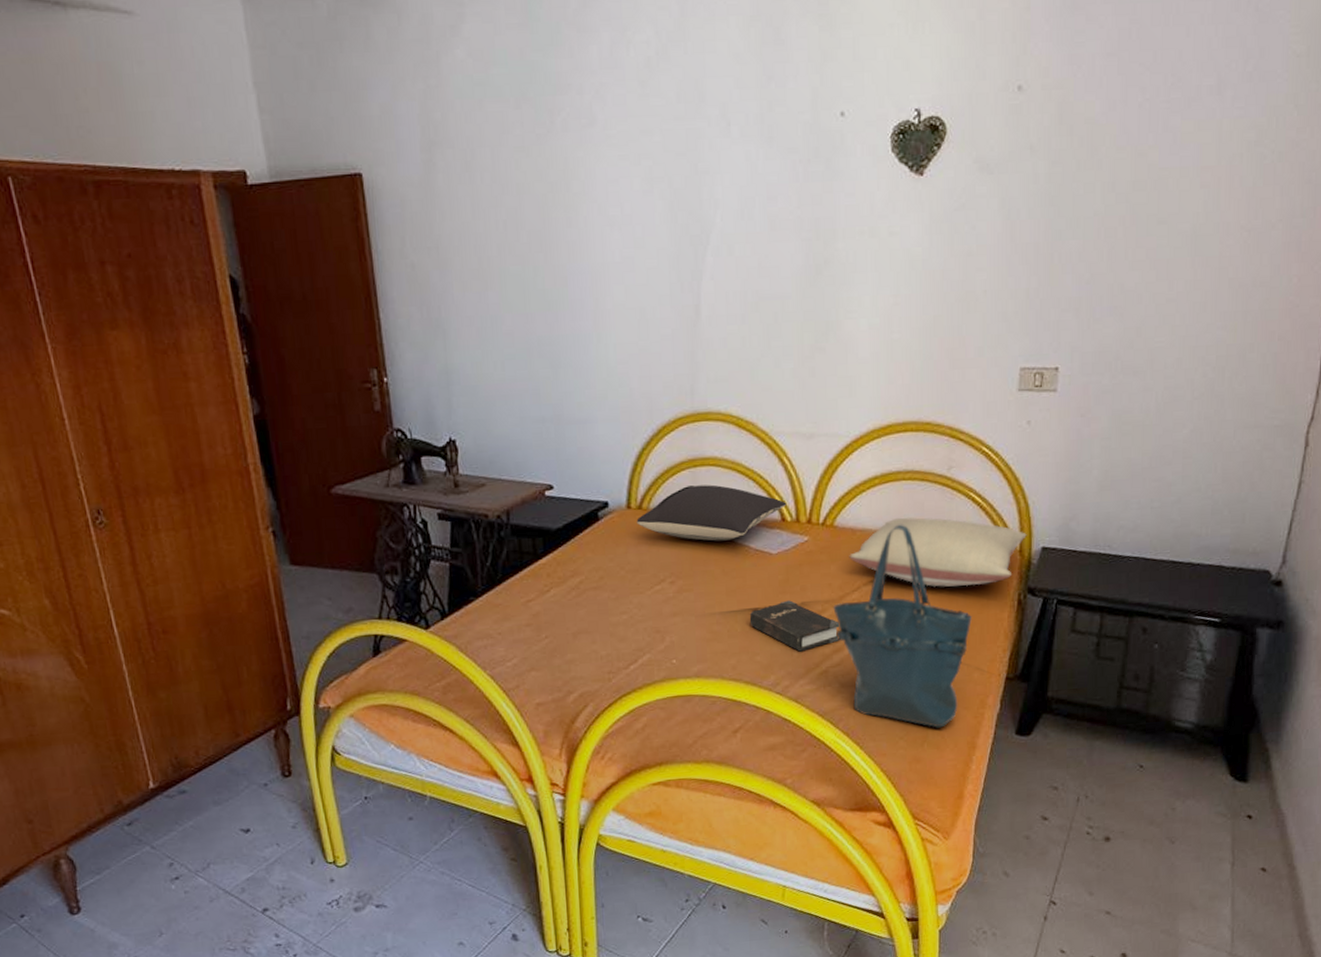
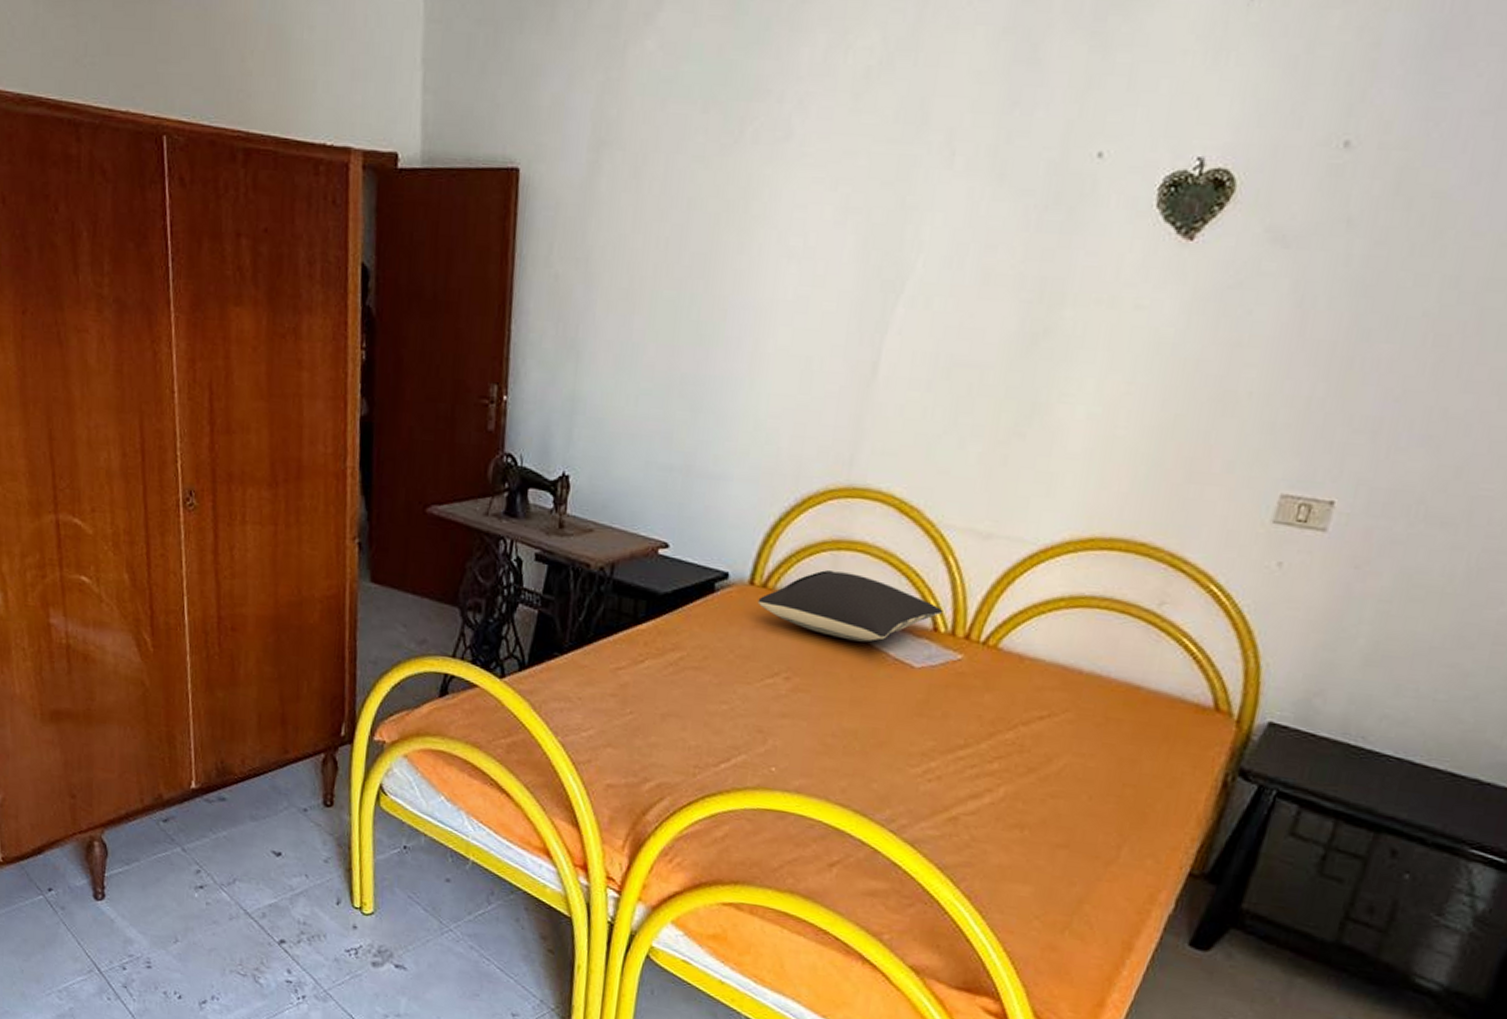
hardback book: present [749,600,839,652] -> none [871,725,983,789]
tote bag: present [833,525,972,728] -> none [976,661,1157,916]
pillow: present [849,517,1027,587] -> none [1010,652,1251,754]

